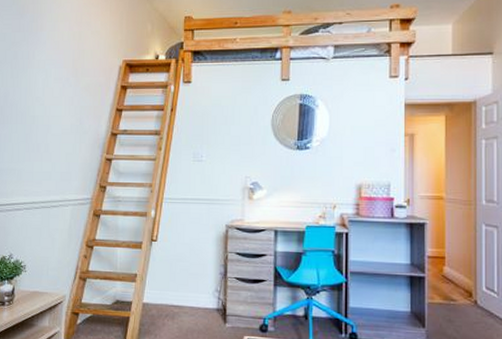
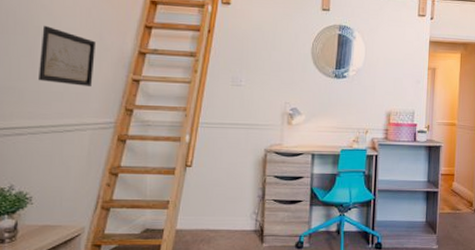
wall art: none [33,114,77,167] -> present [39,25,97,87]

